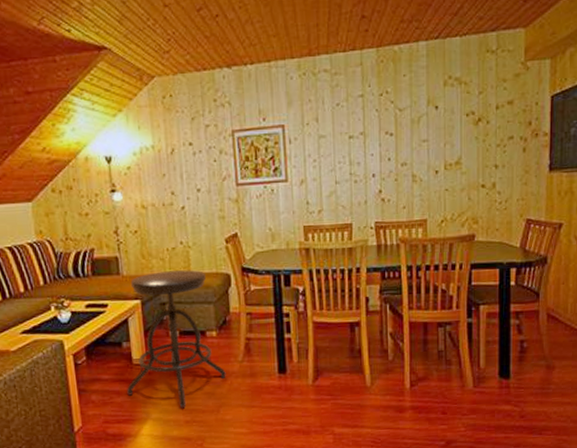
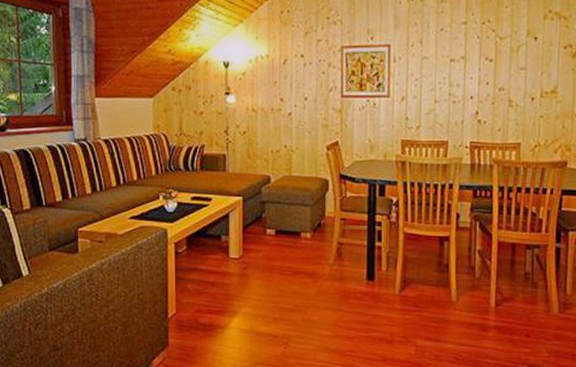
stool: present [127,270,226,409] -> none [221,172,316,306]

